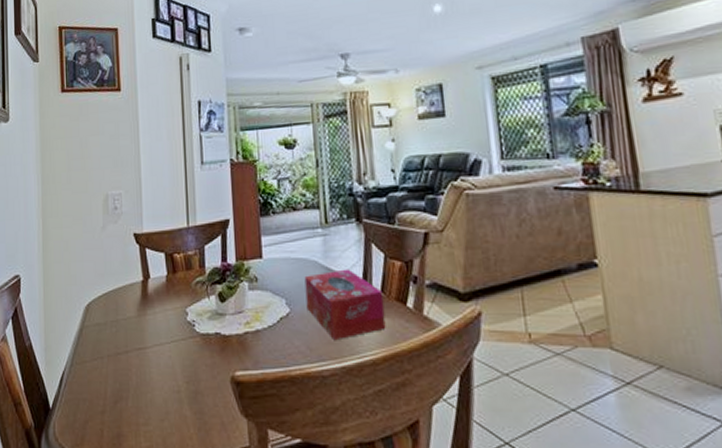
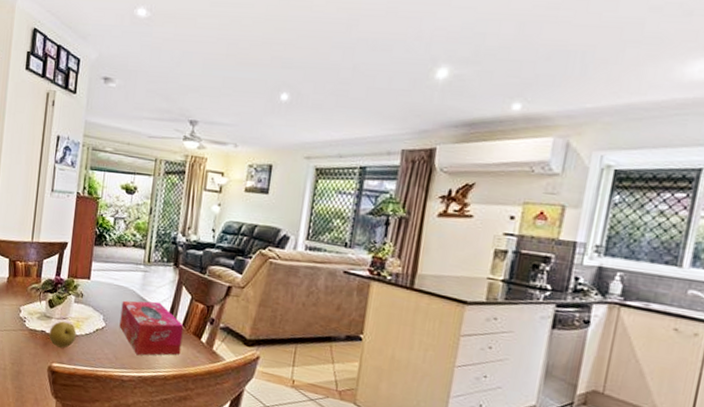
fruit: none [224,316,258,350] -> present [48,321,77,348]

